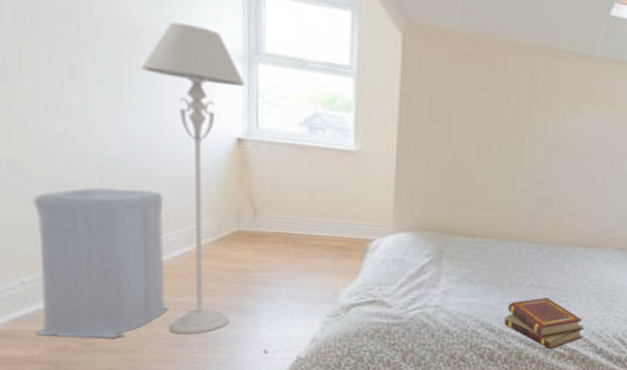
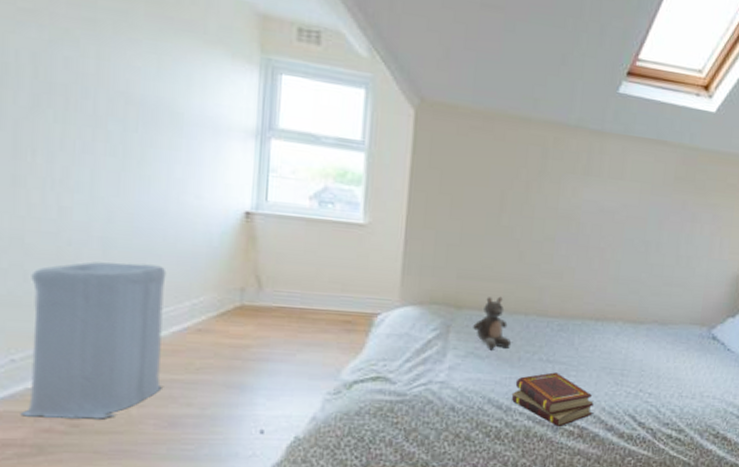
floor lamp: present [140,22,246,335] -> none [153,99,258,415]
teddy bear: none [465,223,504,275] -> present [473,296,512,349]

